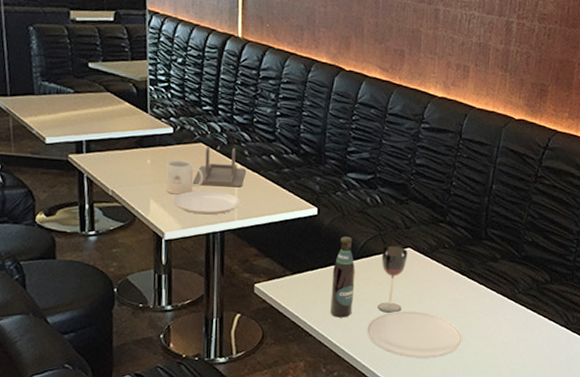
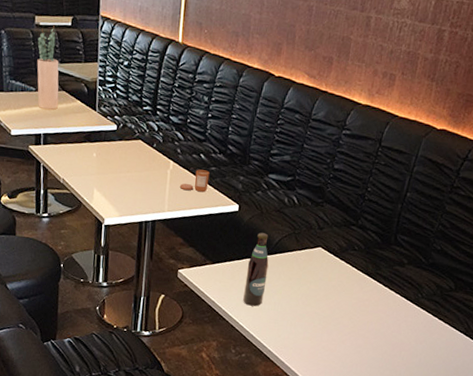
vase: none [74,20,103,114] -> present [37,25,59,110]
mug: present [165,160,204,195] -> none [107,154,141,186]
plate: present [173,190,240,215] -> none [113,183,171,206]
napkin holder: present [192,146,247,188] -> none [130,143,178,182]
candle: none [249,172,283,197] -> present [179,169,210,193]
plate: present [366,311,463,358] -> none [274,304,364,350]
wineglass: present [378,245,408,313] -> none [286,244,319,306]

